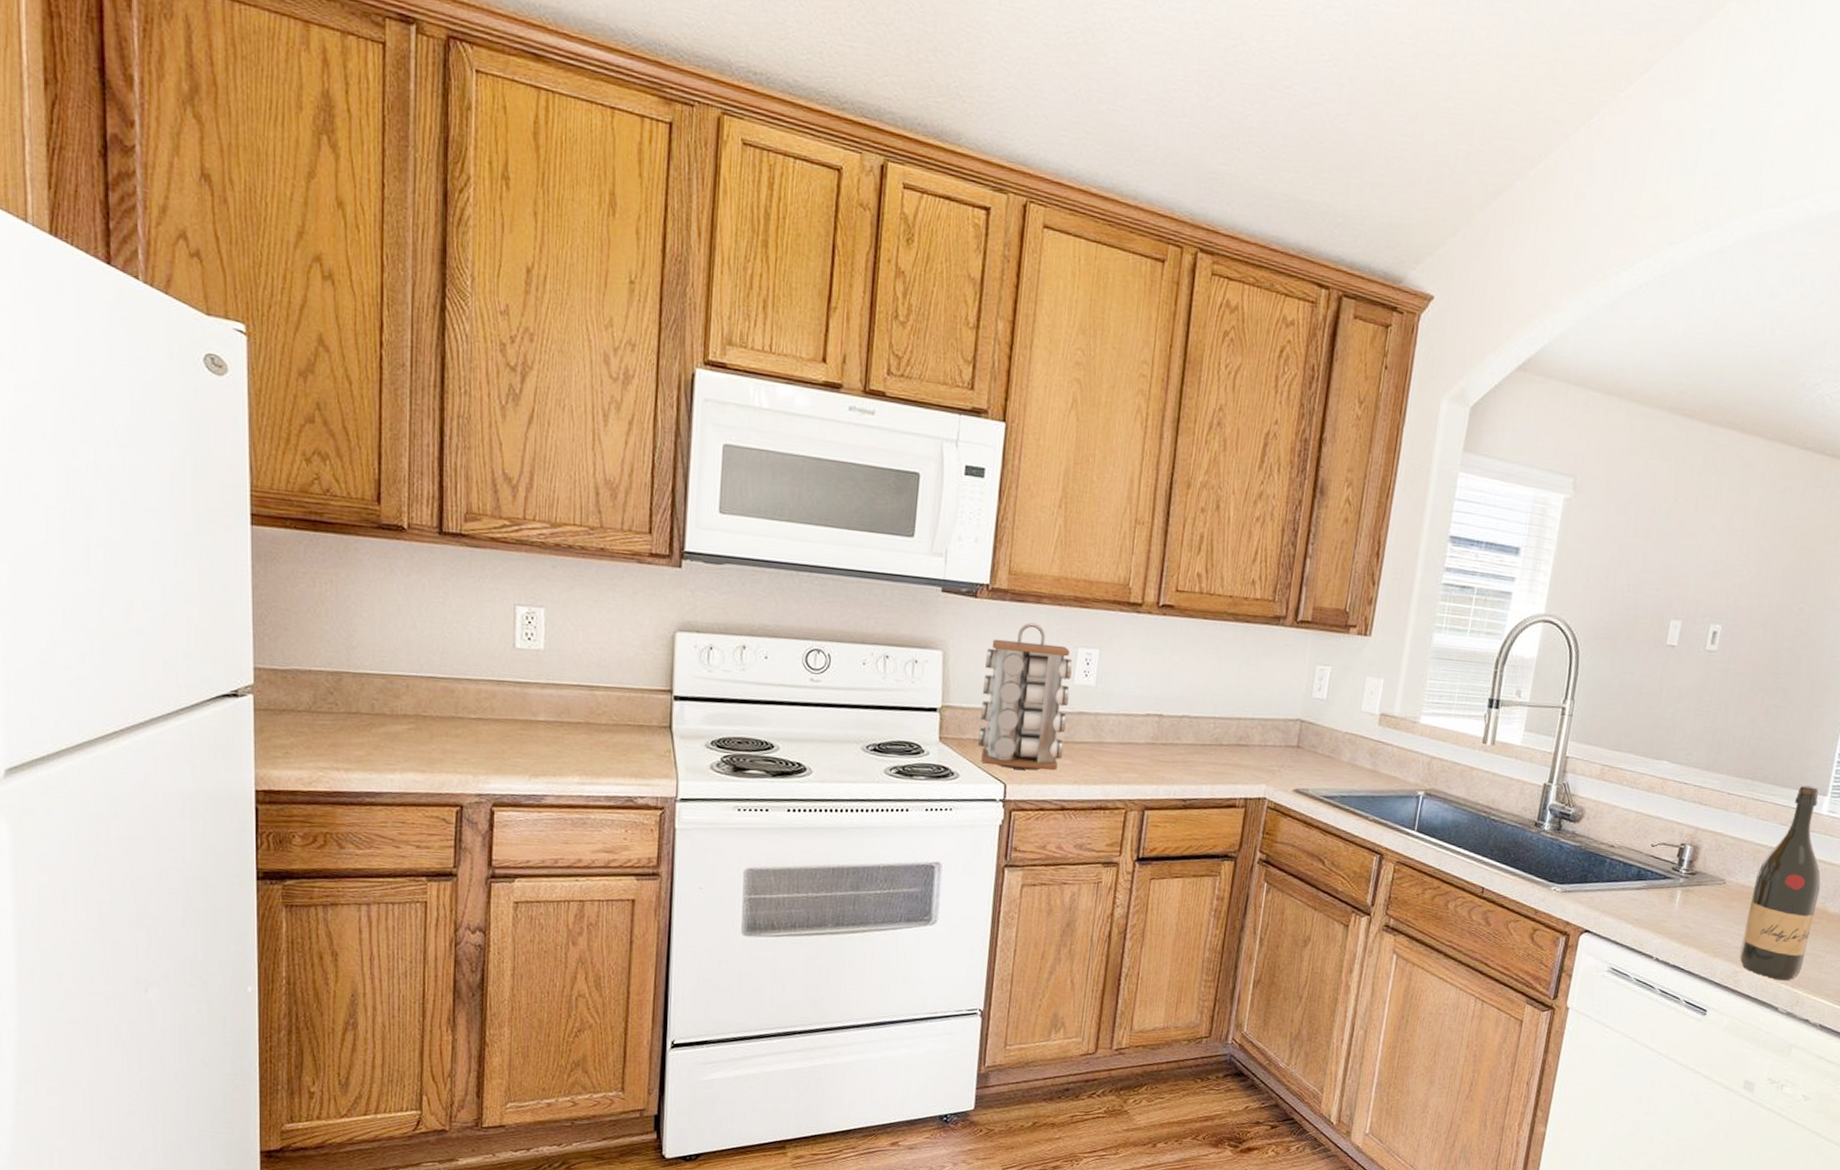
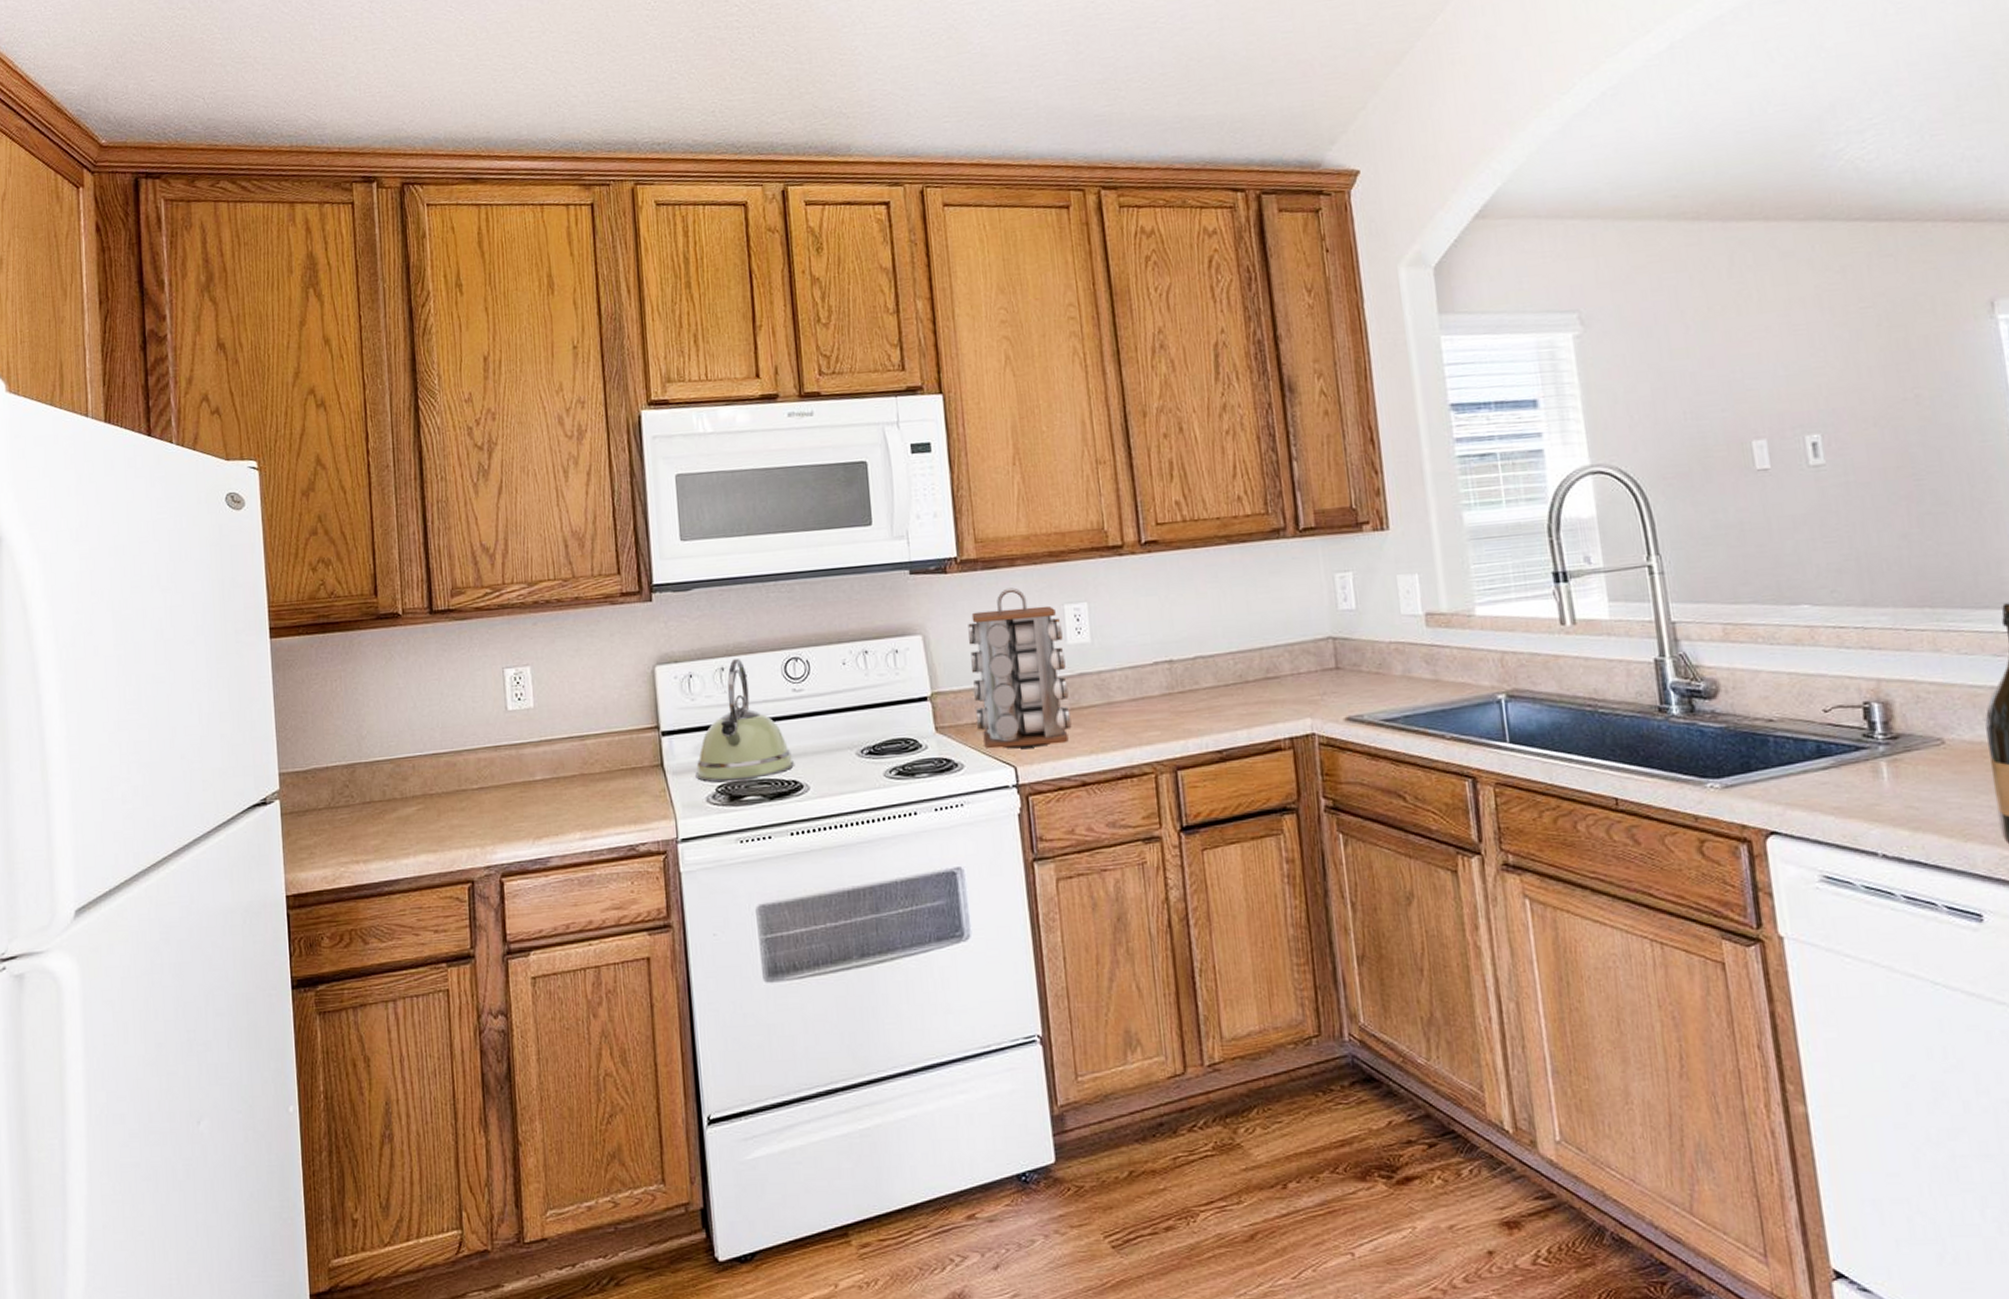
kettle: none [703,640,801,755] -> present [695,659,794,782]

